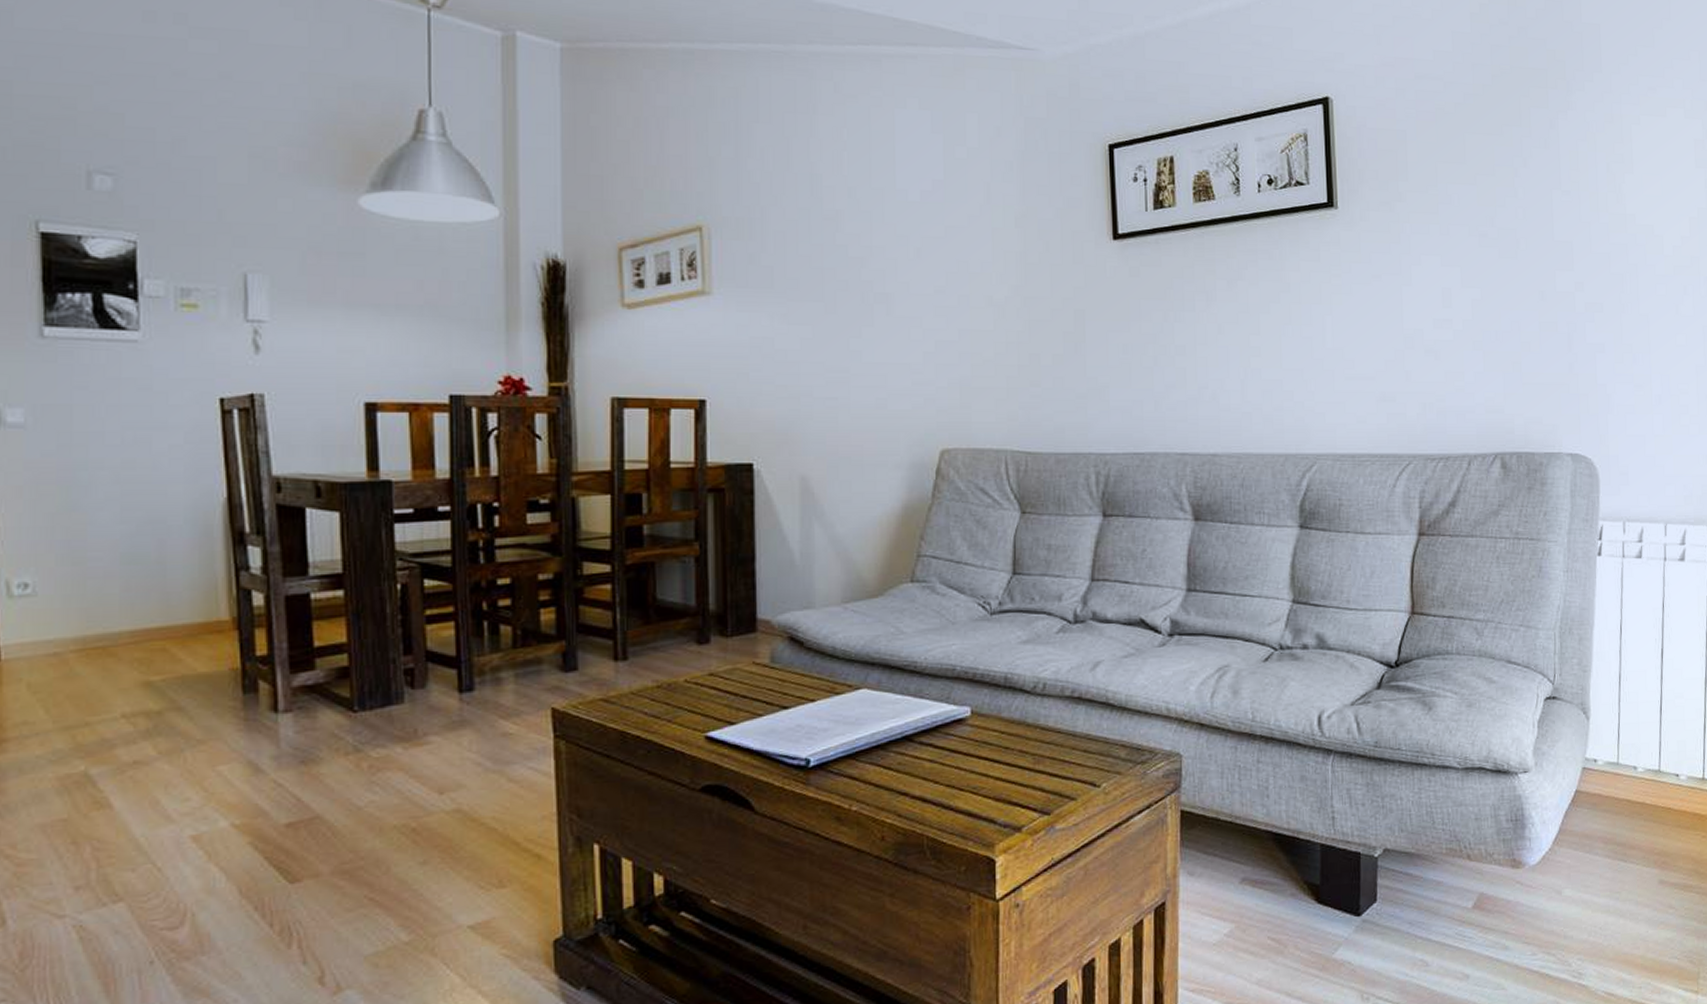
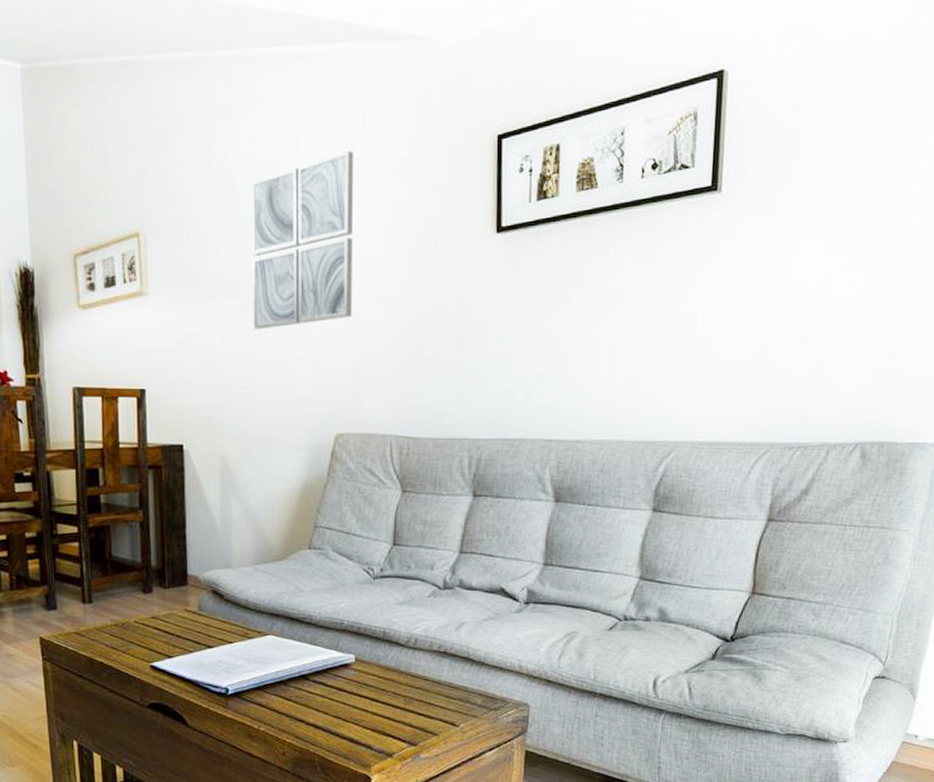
wall art: none [838,151,957,334] -> present [251,150,354,329]

